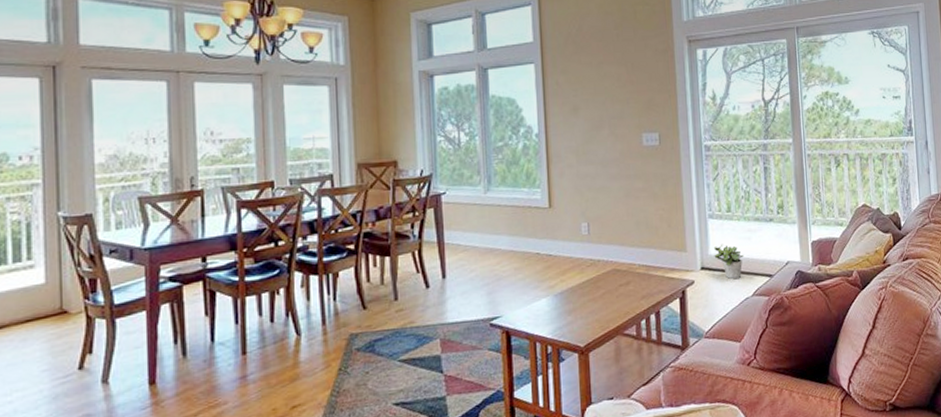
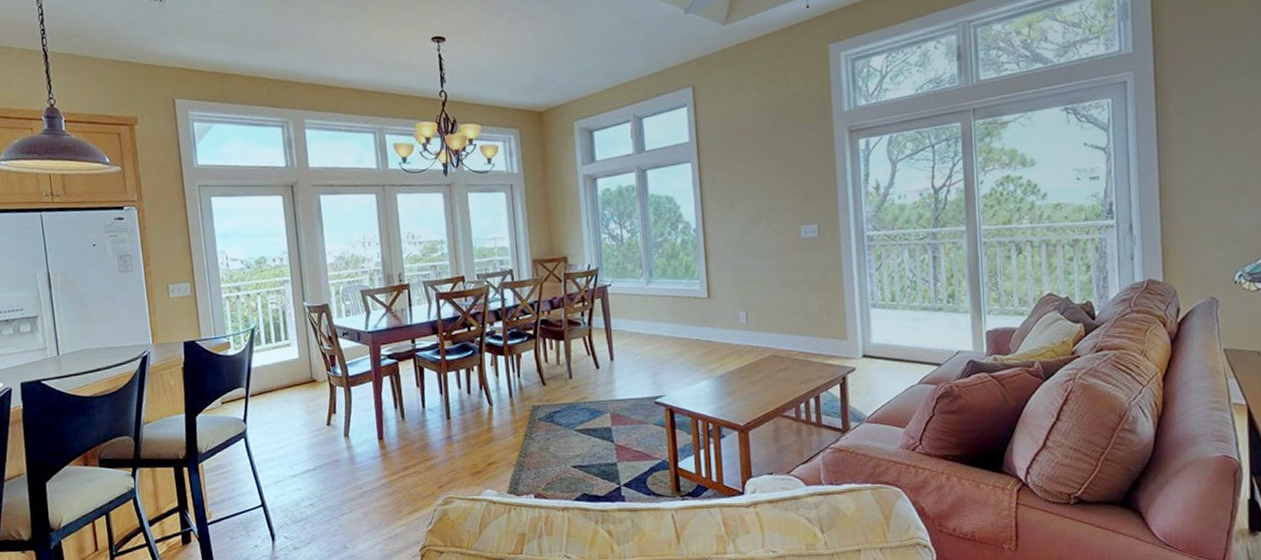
potted plant: present [713,243,744,279] -> none [876,332,910,368]

